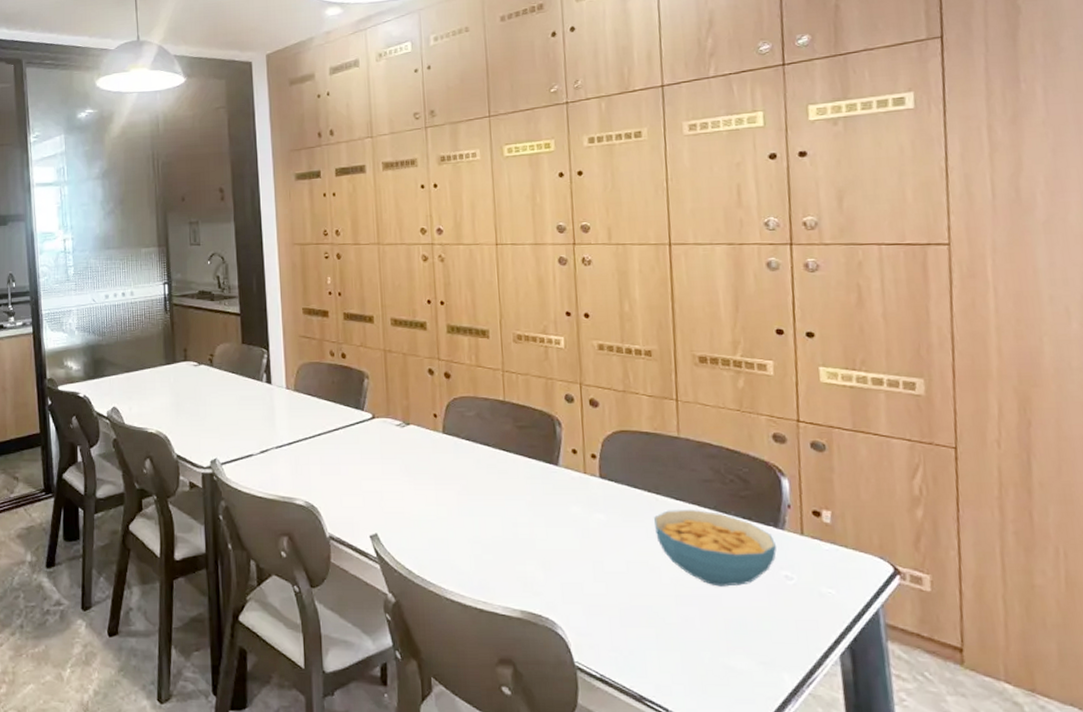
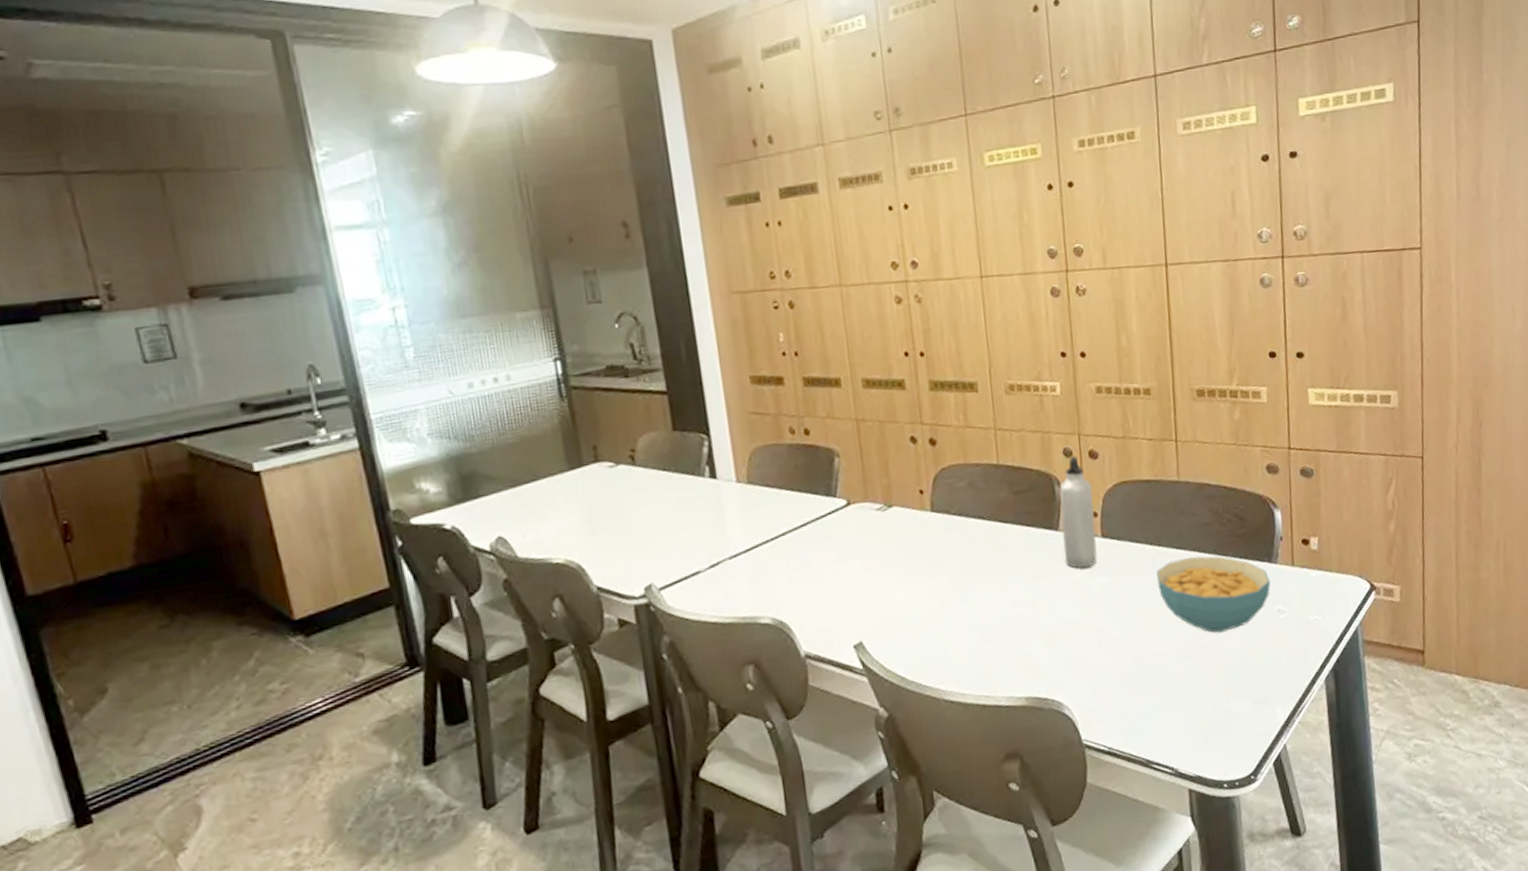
water bottle: none [559,402,595,503] -> present [1058,456,1098,569]

